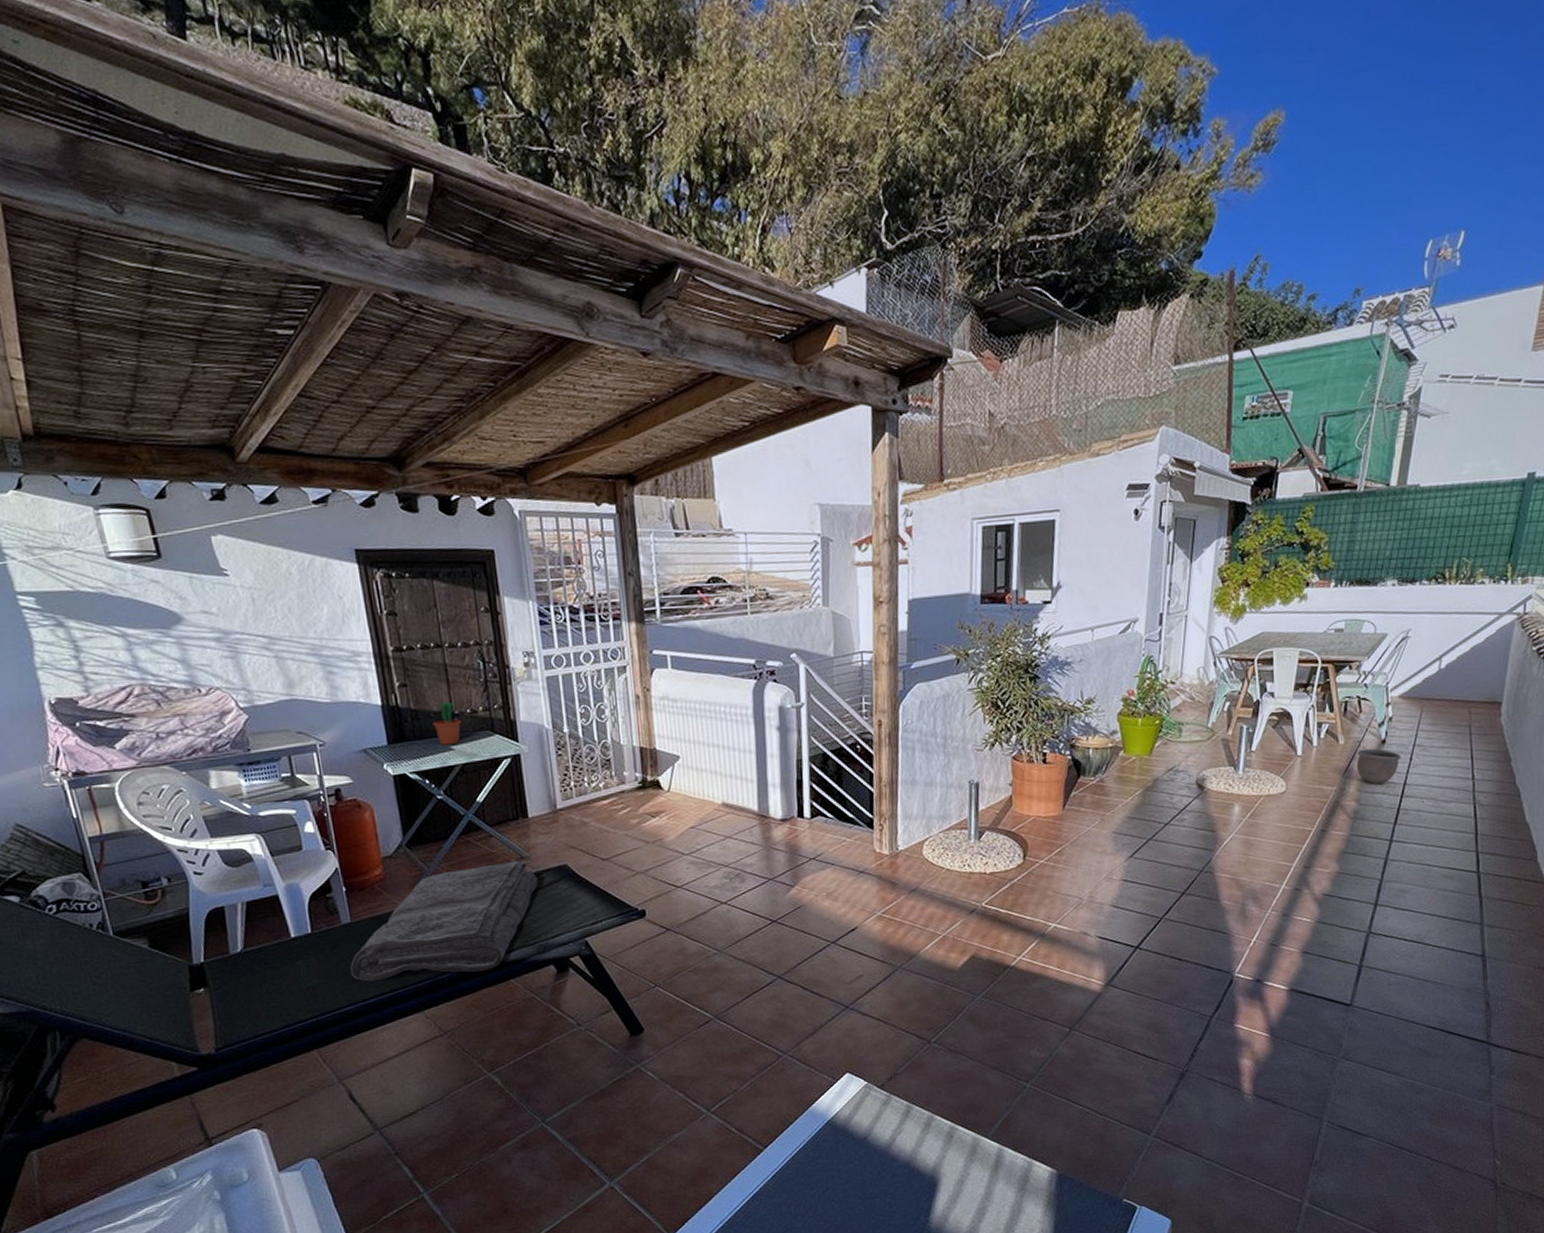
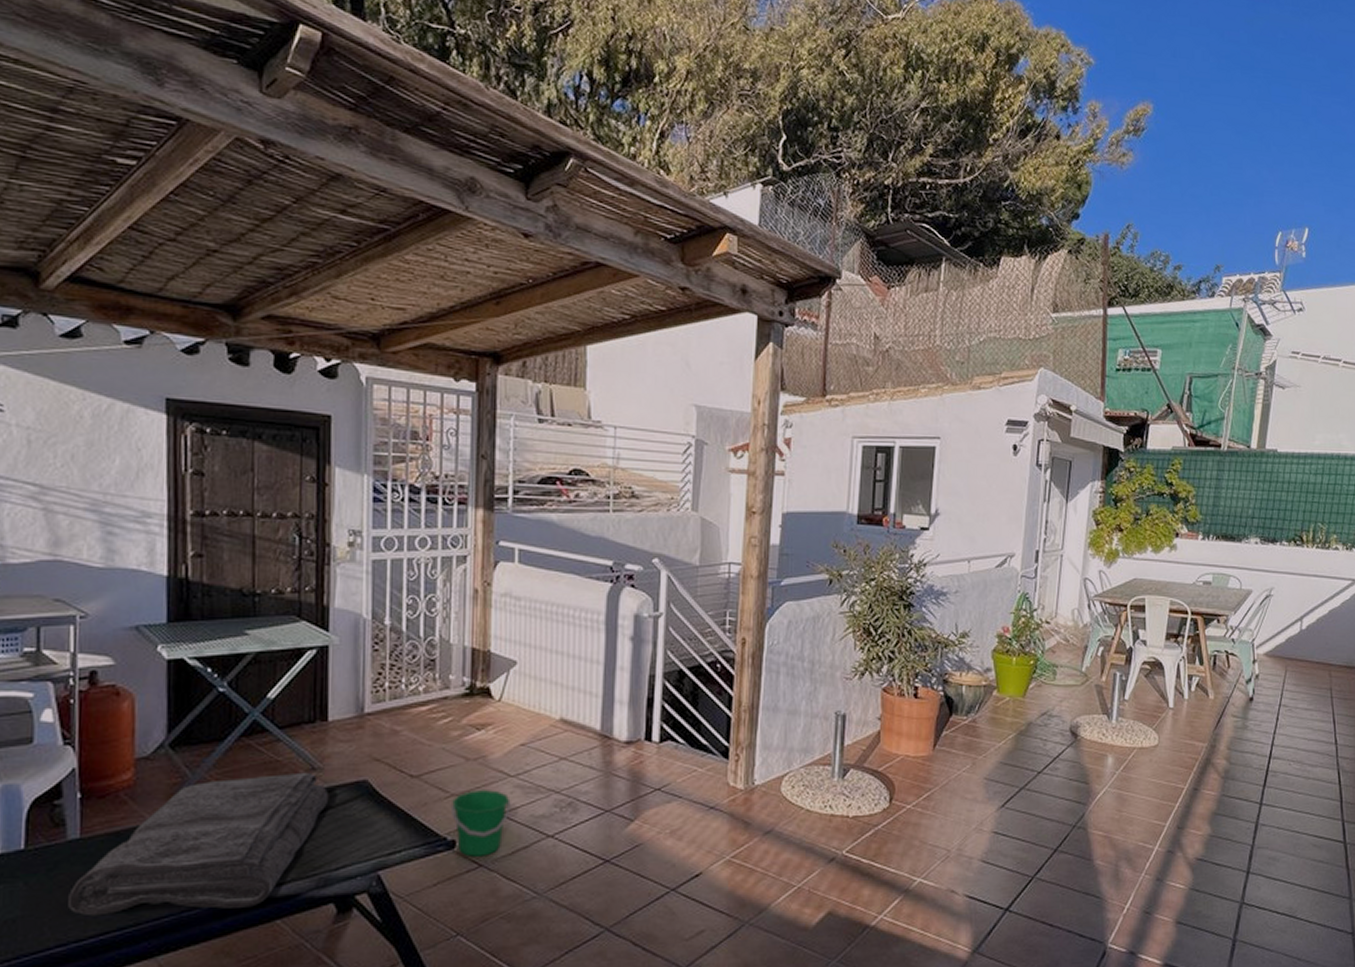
flower pot: present [433,702,461,745] -> none [227,579,262,628]
bucket: none [638,867,688,923] -> present [452,790,511,857]
clay pot: present [1356,748,1401,785] -> none [1226,705,1268,744]

